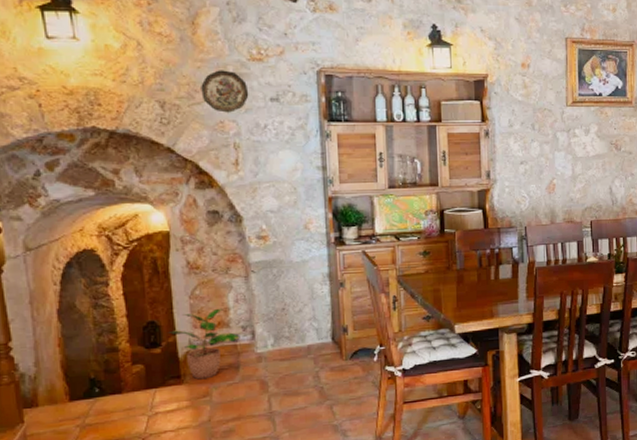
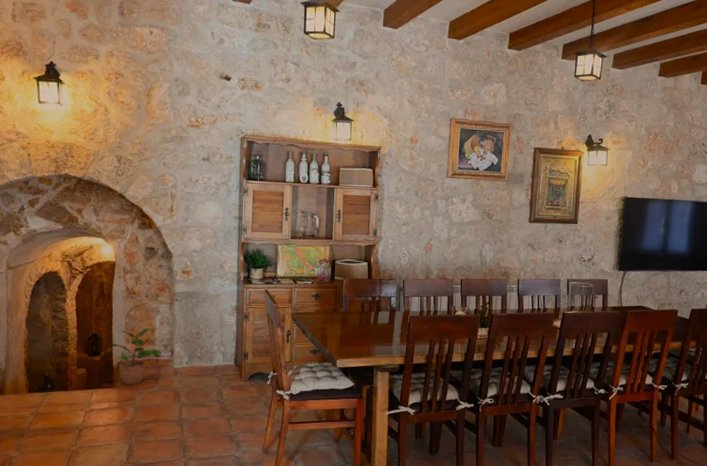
decorative plate: present [201,70,249,113] -> none [149,133,186,168]

